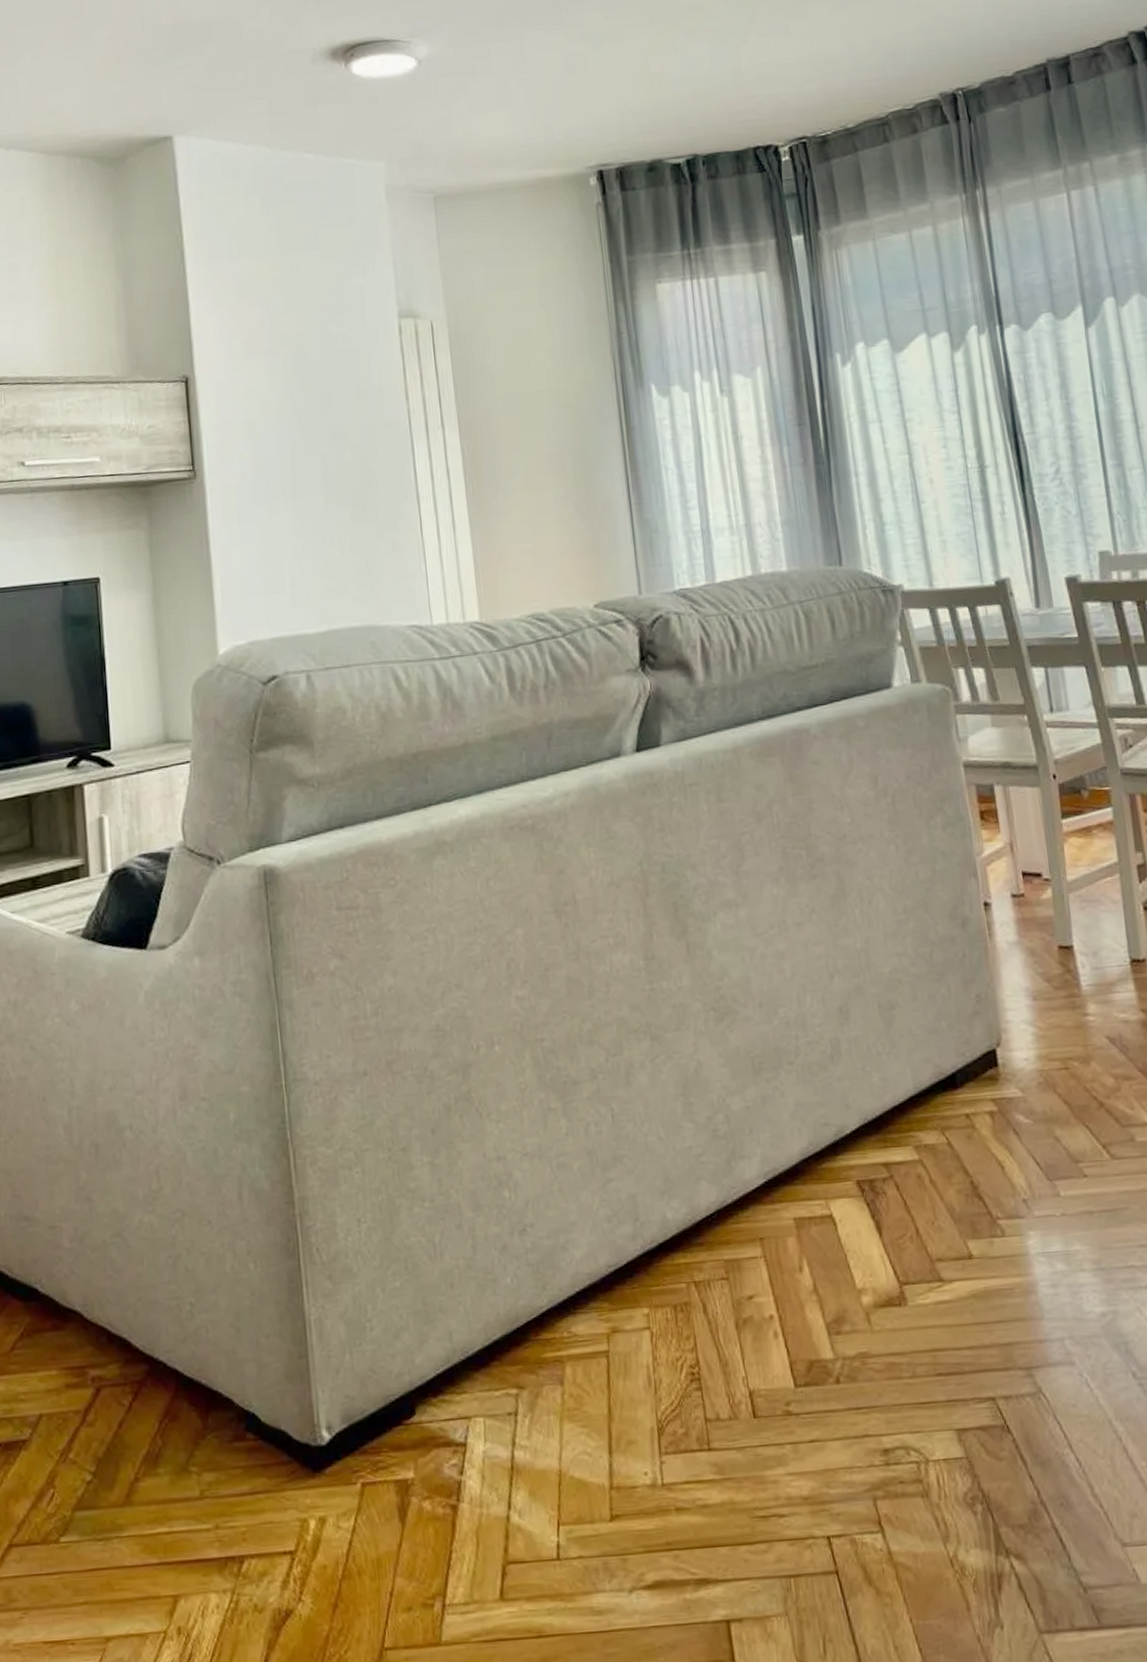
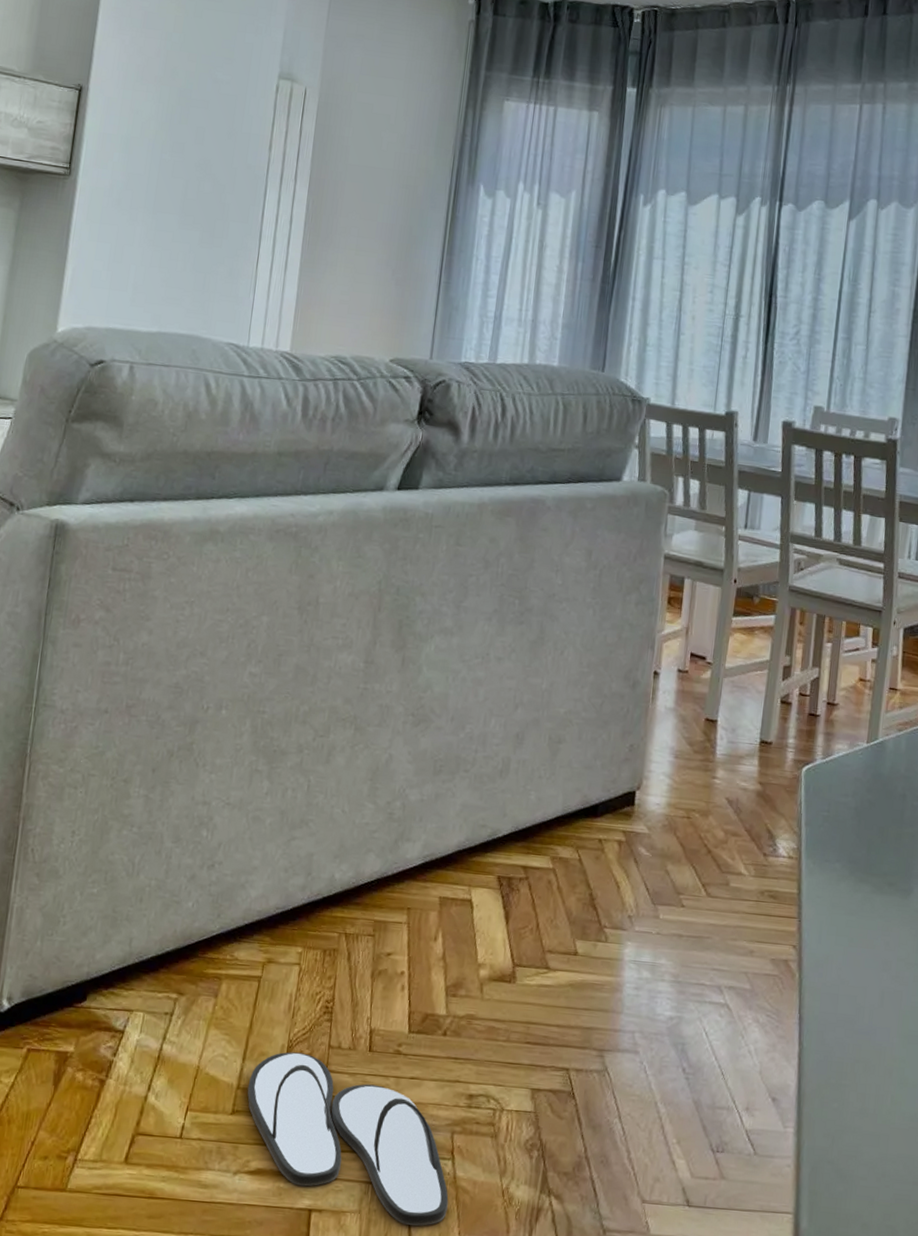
slippers: none [622,1433,890,1620] -> present [247,1052,449,1226]

